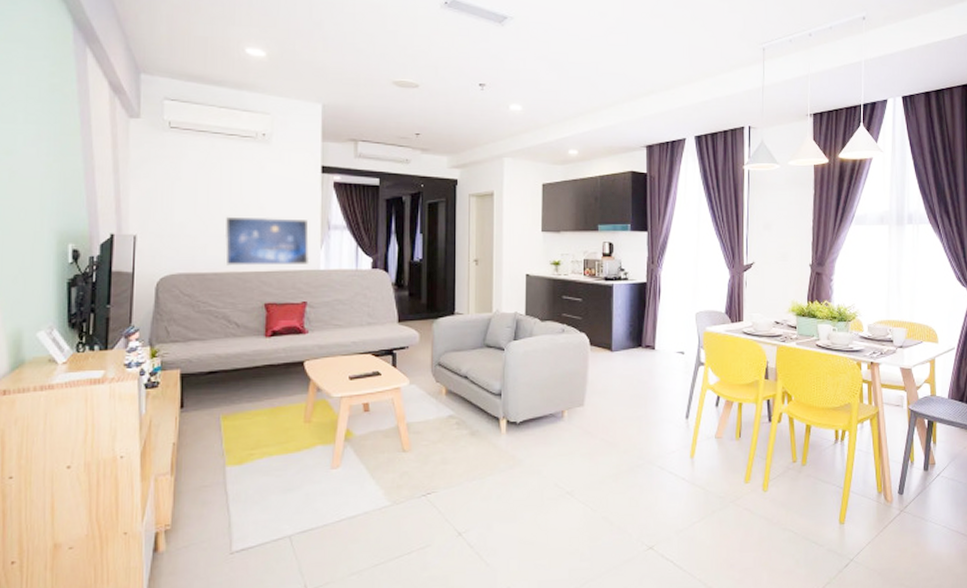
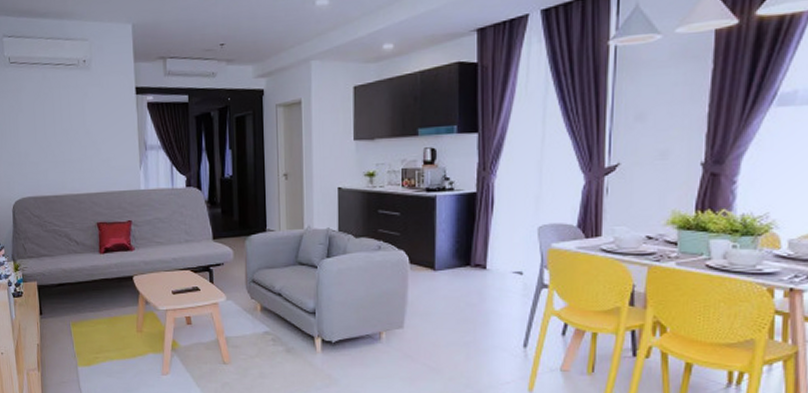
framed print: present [224,216,310,266] -> none [60,141,132,188]

